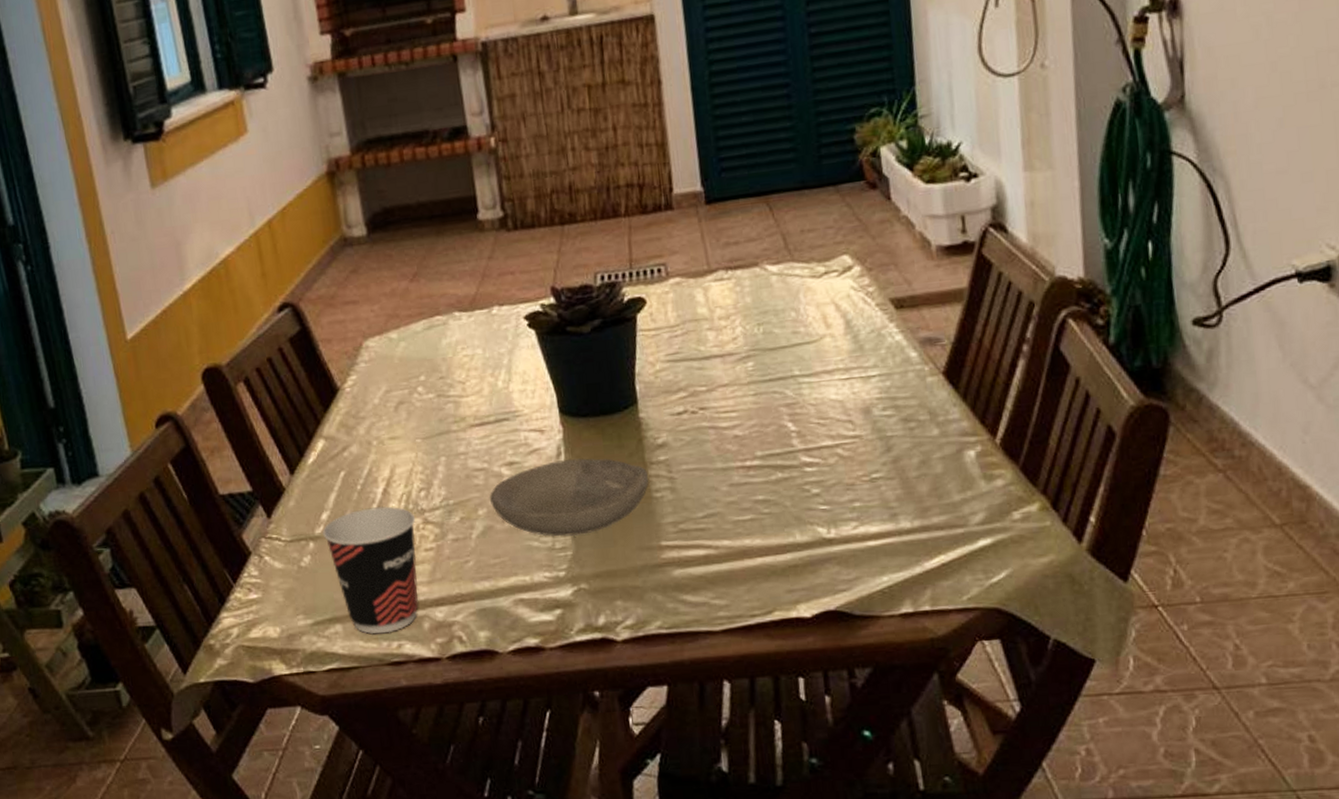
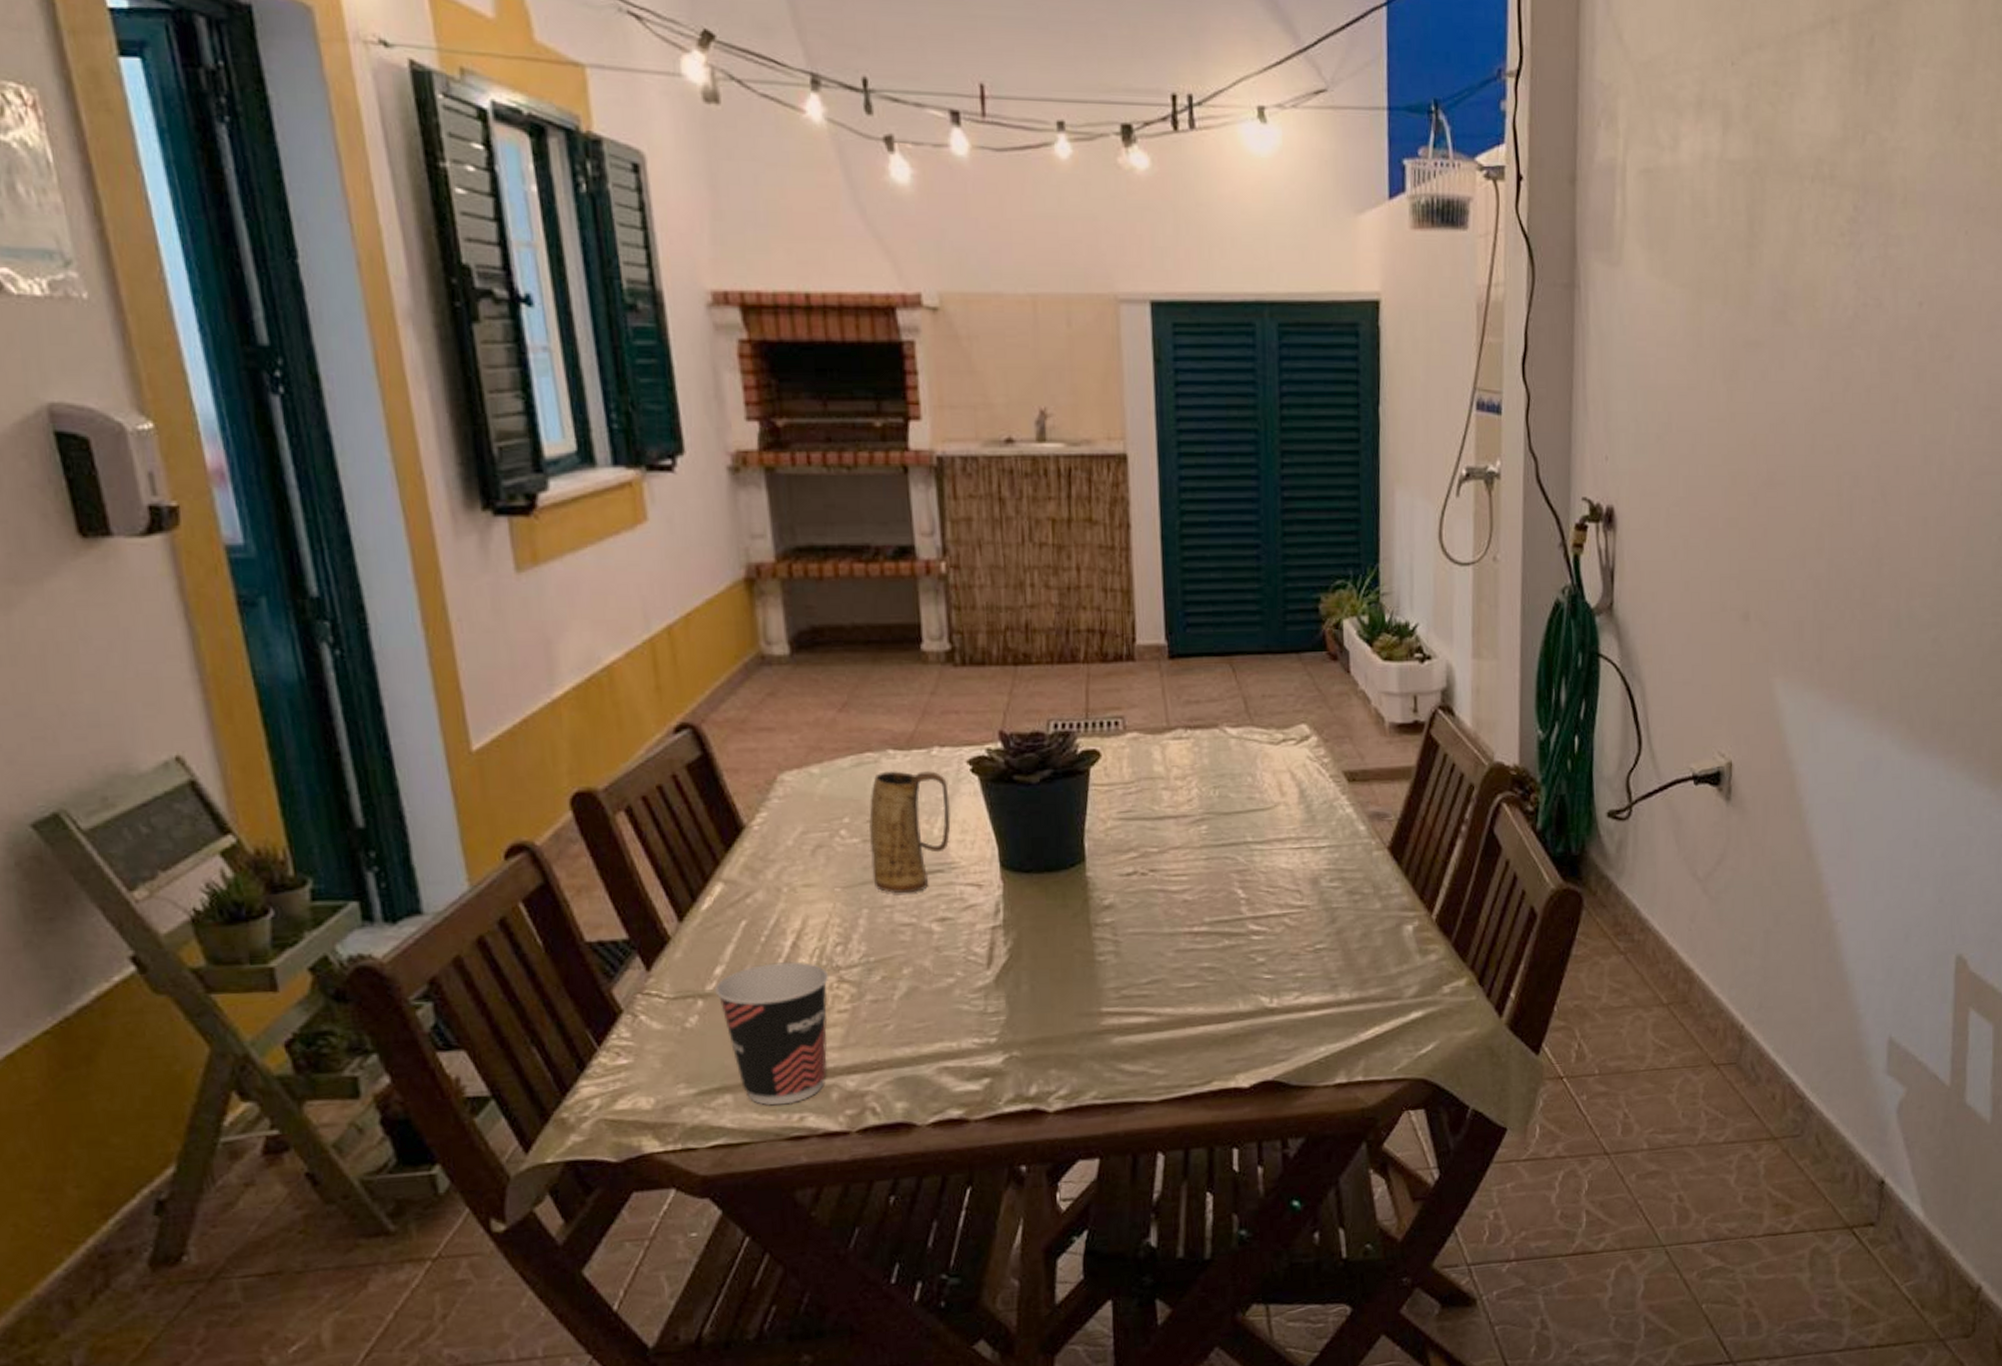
mug: none [441,328,513,442] -> present [869,771,951,894]
bowl: present [490,458,650,537] -> none [917,917,1093,1000]

